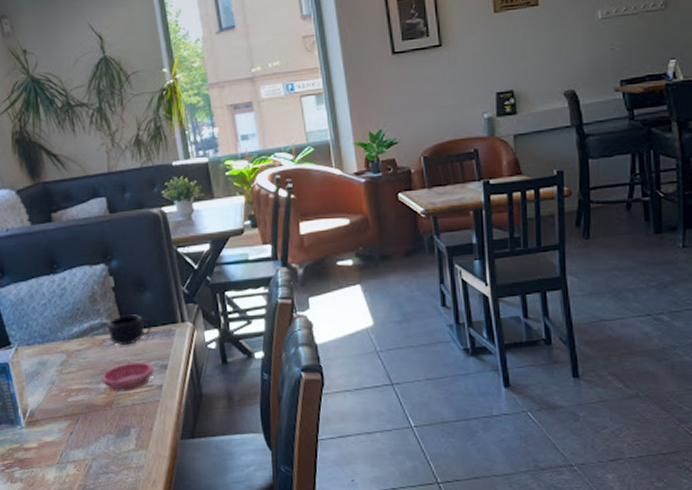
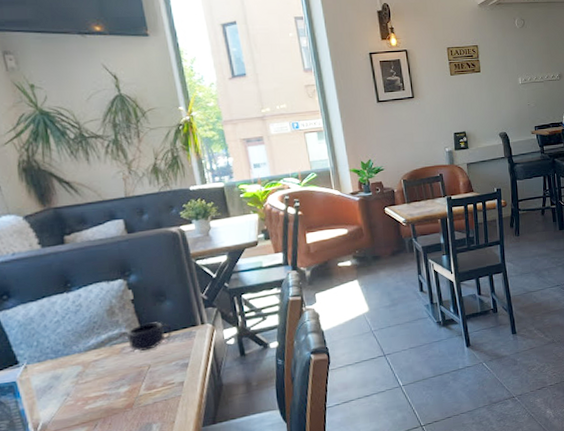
saucer: present [101,363,153,391] -> none [121,363,174,393]

